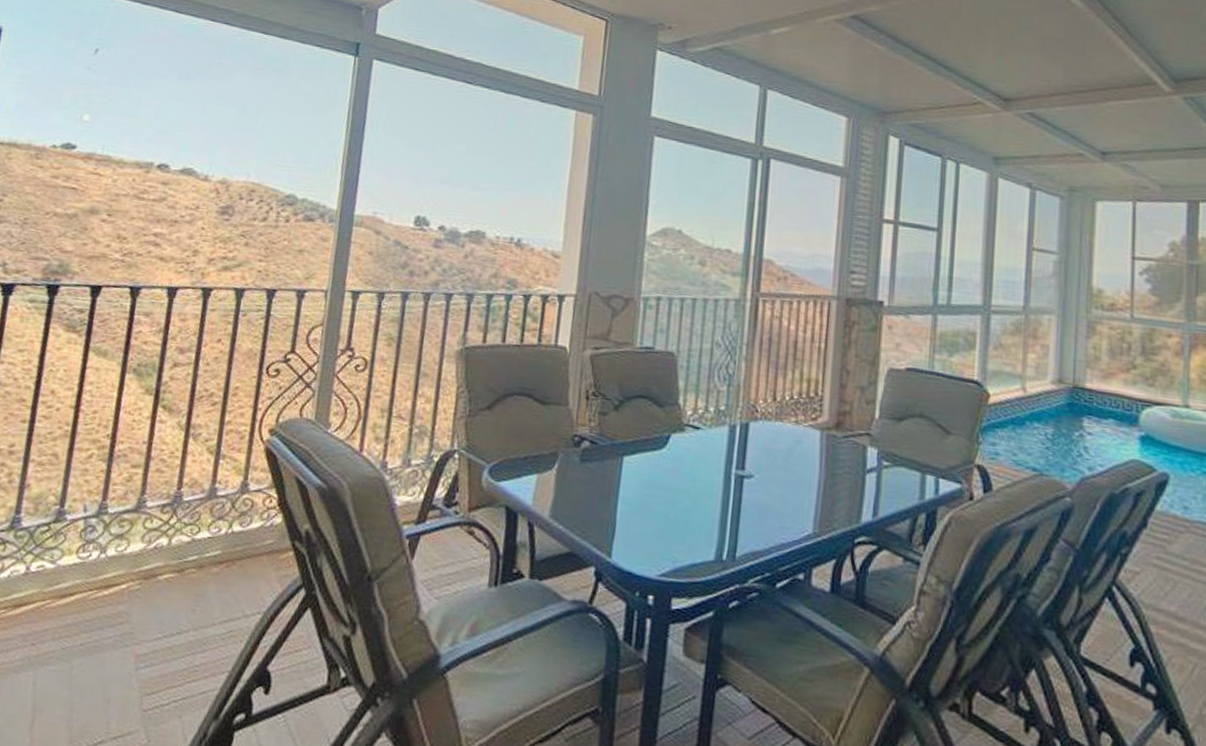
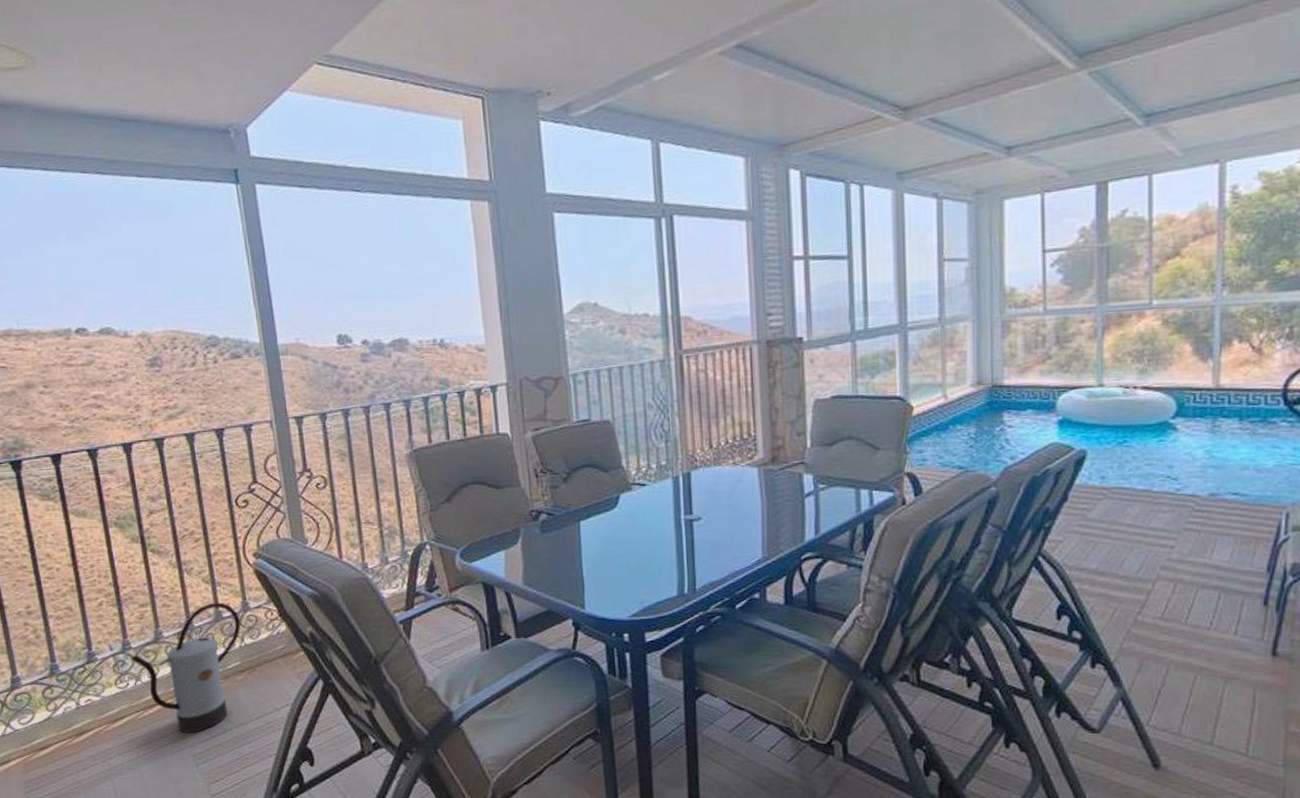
watering can: none [103,476,235,628] -> present [131,602,241,732]

